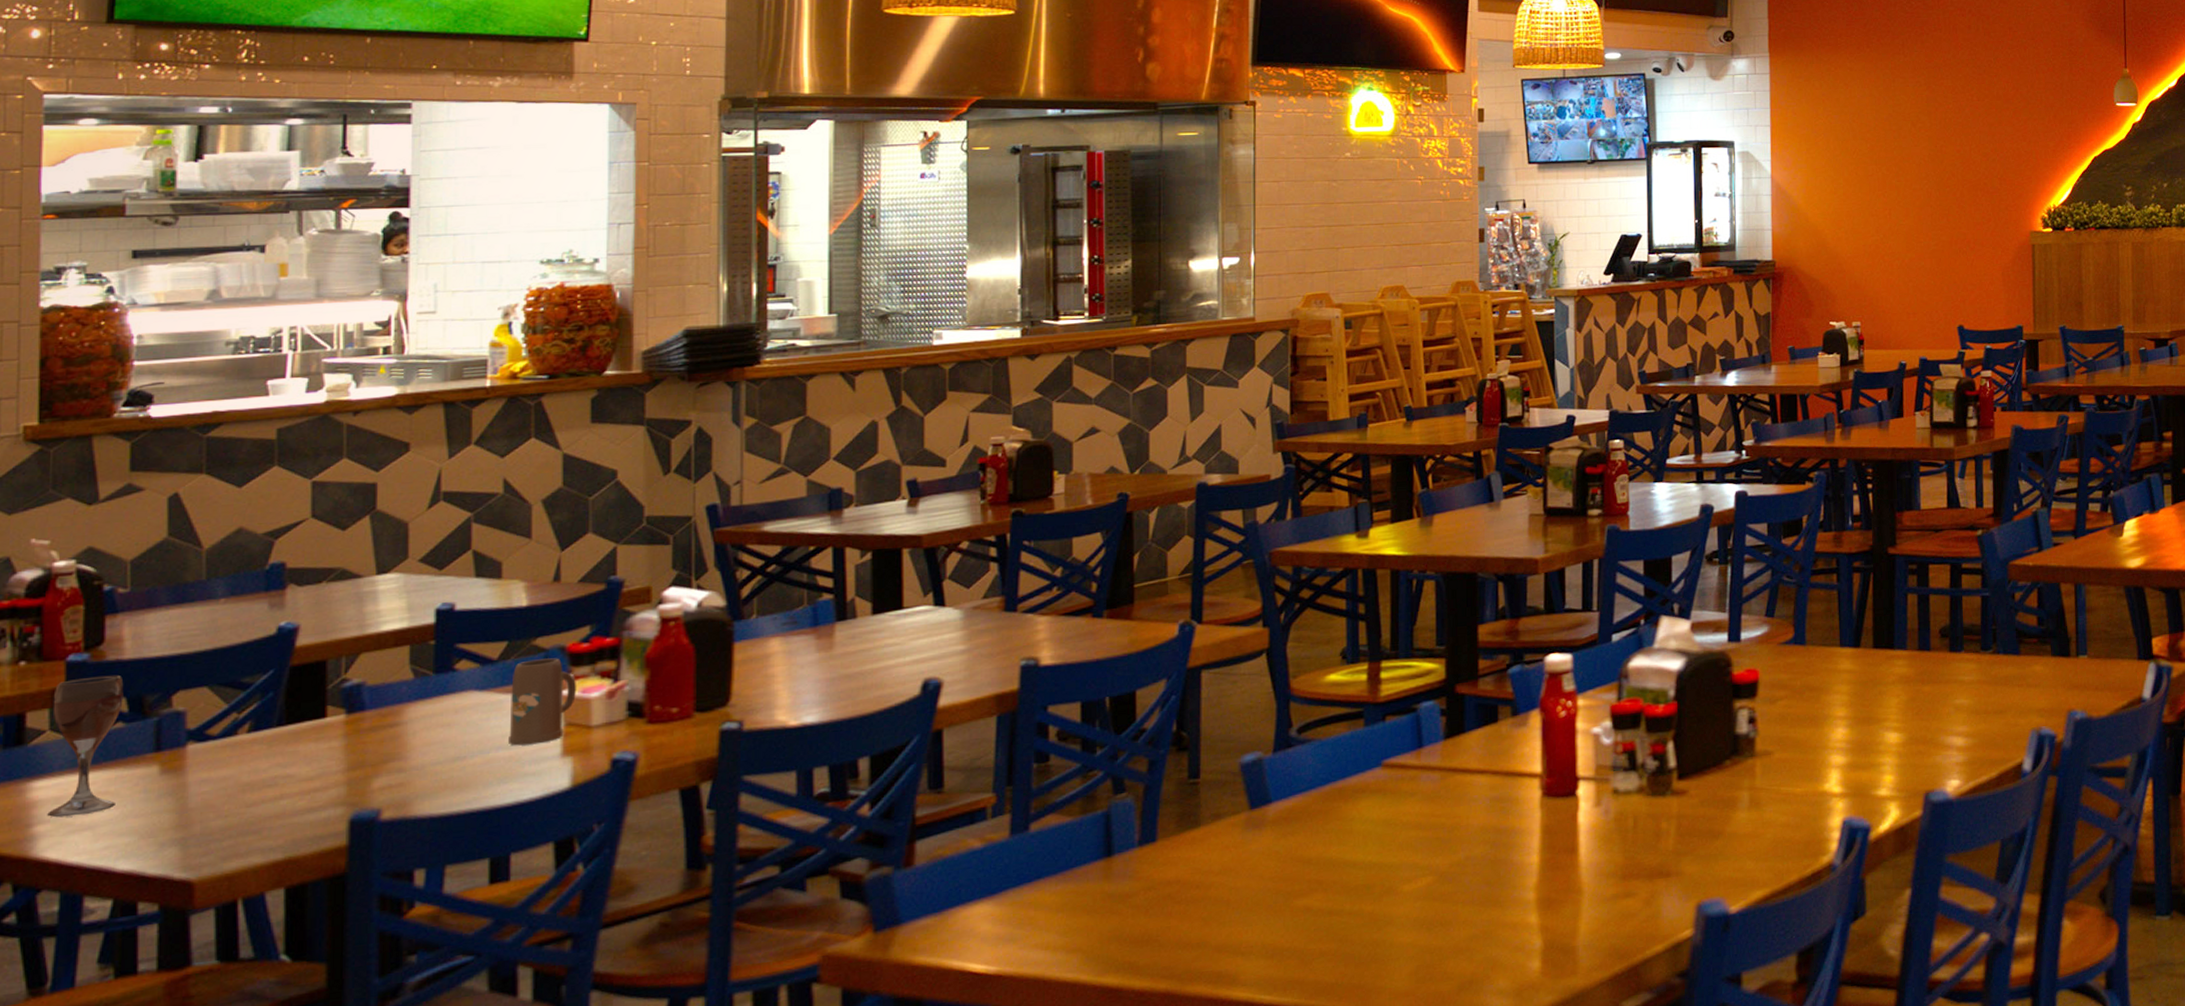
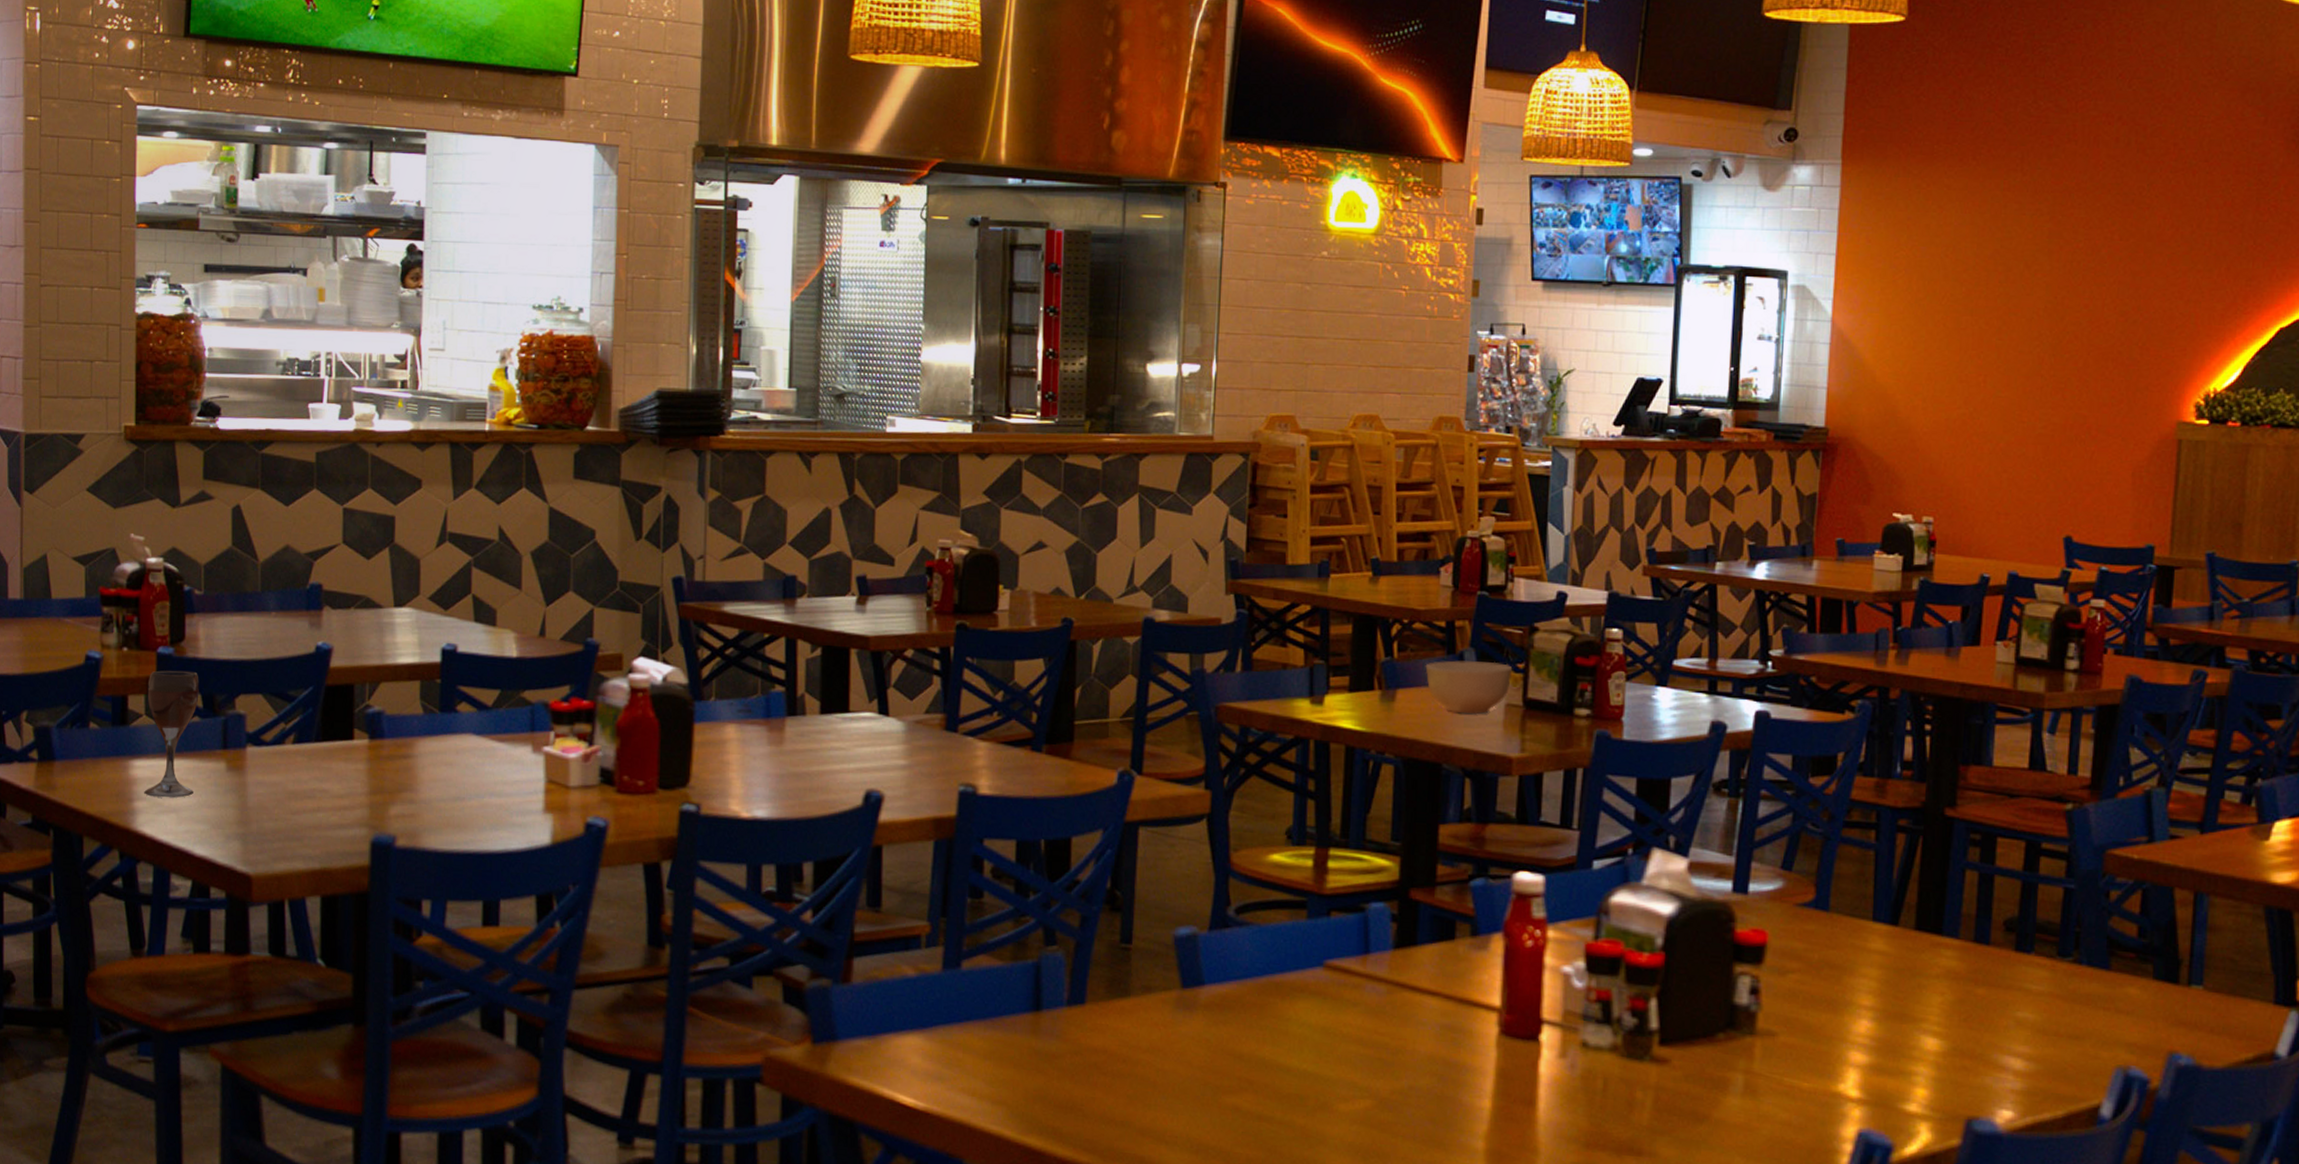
beer mug: present [507,658,576,746] -> none [499,711,557,797]
bowl: none [1457,480,1534,528] -> present [1425,660,1513,714]

